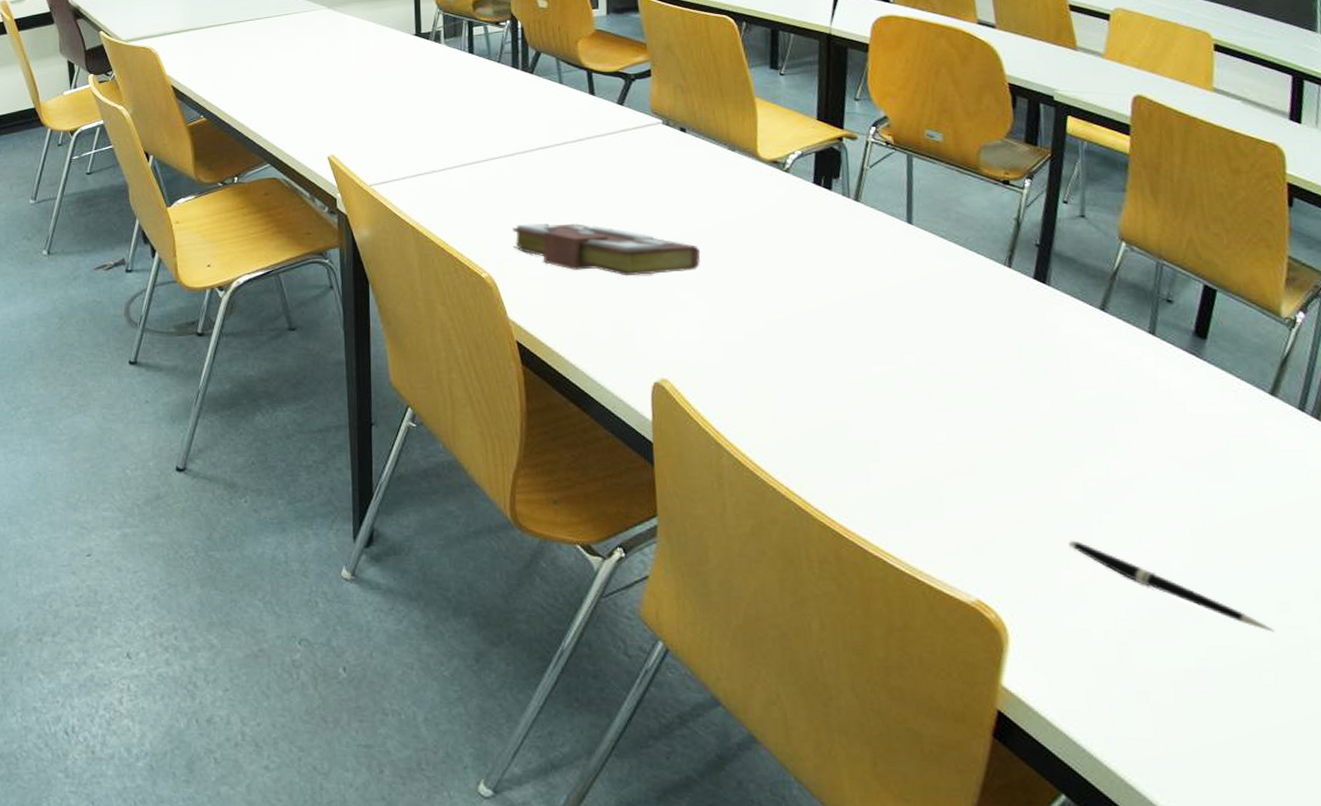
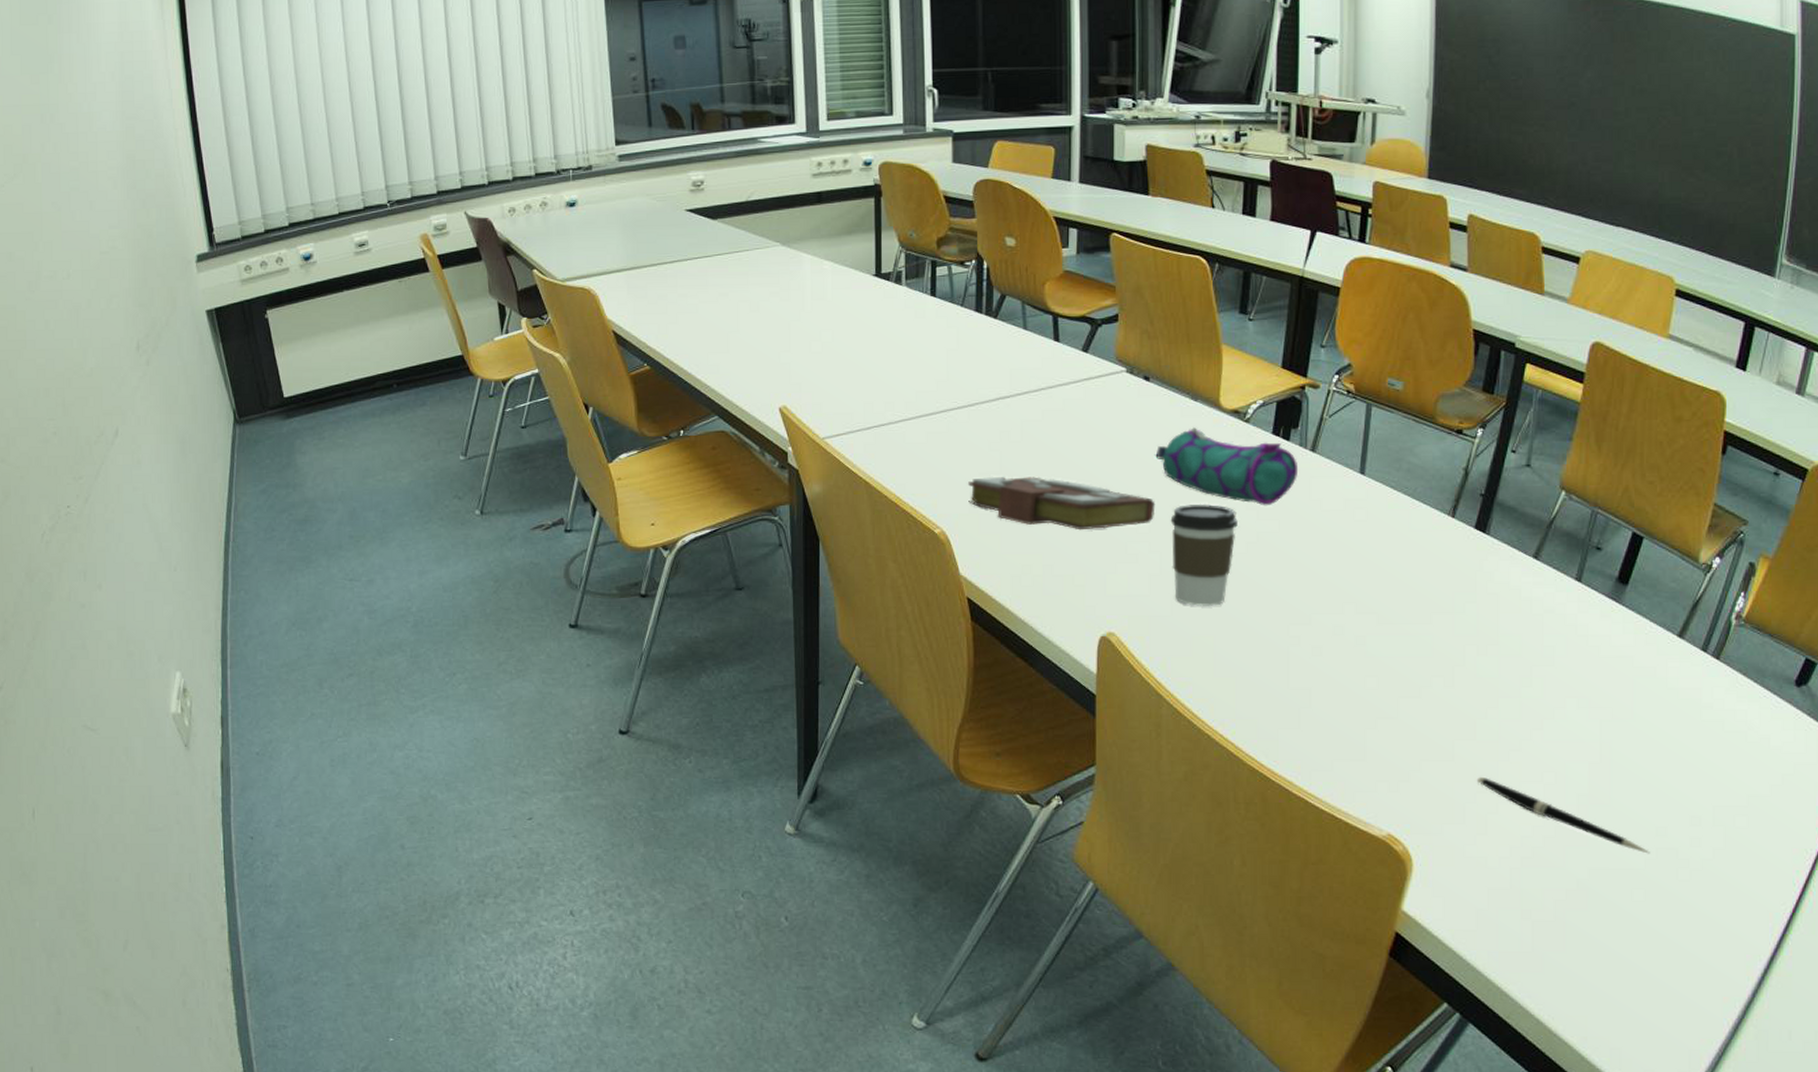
pencil case: none [697,177,844,255] -> present [1155,427,1299,506]
coffee cup: none [717,251,786,355] -> present [1170,503,1238,607]

